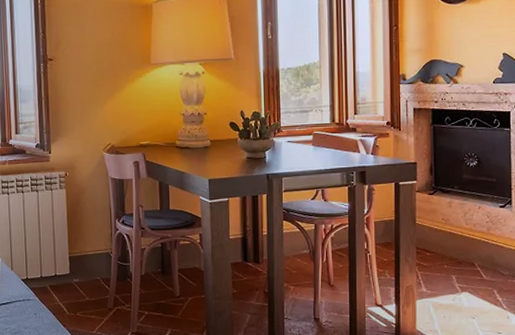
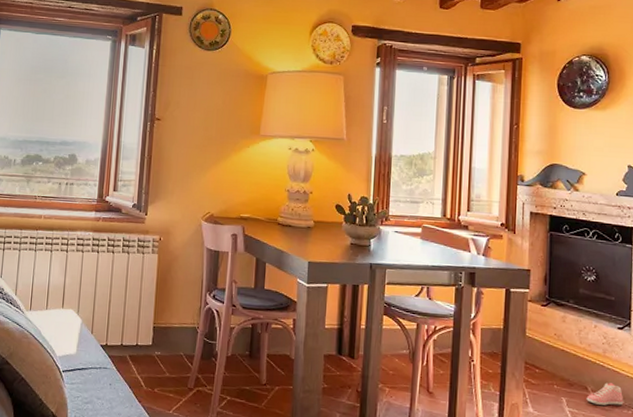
sneaker: none [474,257,507,278] -> present [586,382,623,406]

